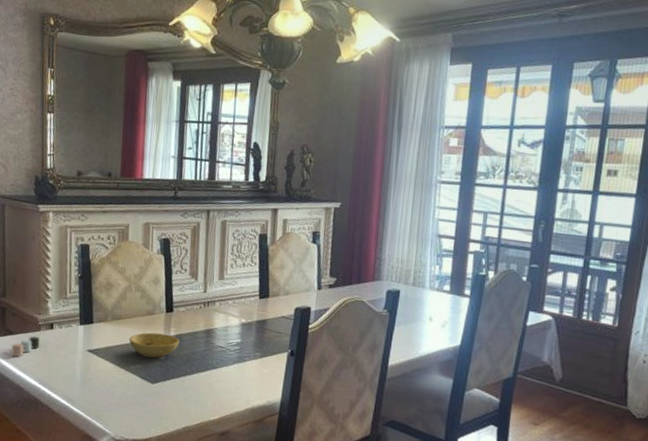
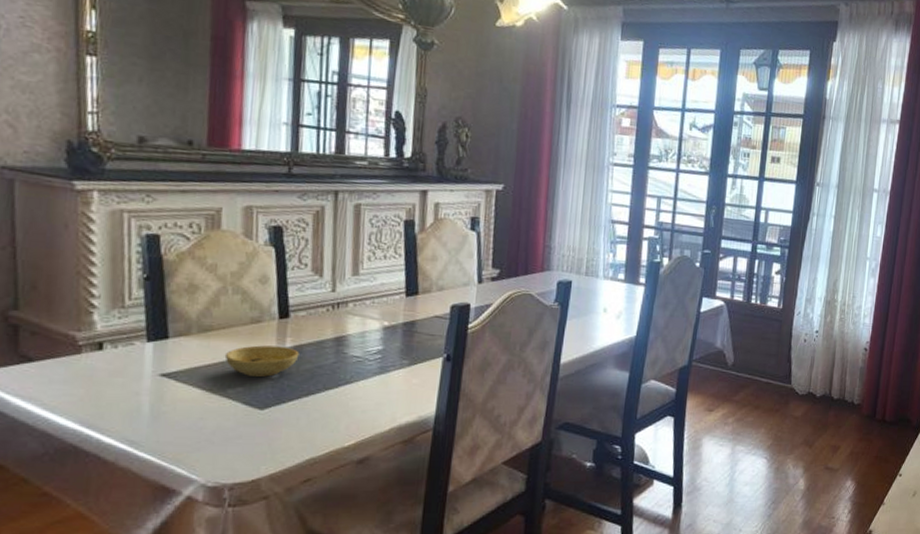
candle: present [11,336,40,357] -> none [31,361,81,391]

